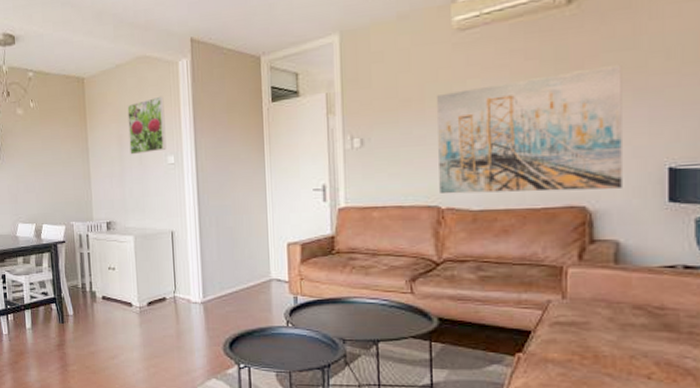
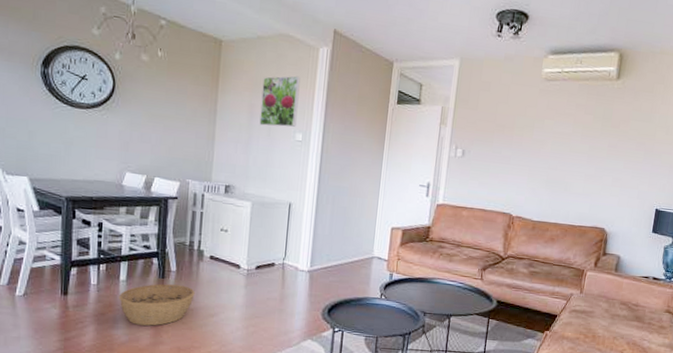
basket: none [27,329,93,372] -> present [119,284,195,326]
wall art: present [437,64,622,194] -> none [513,126,641,219]

